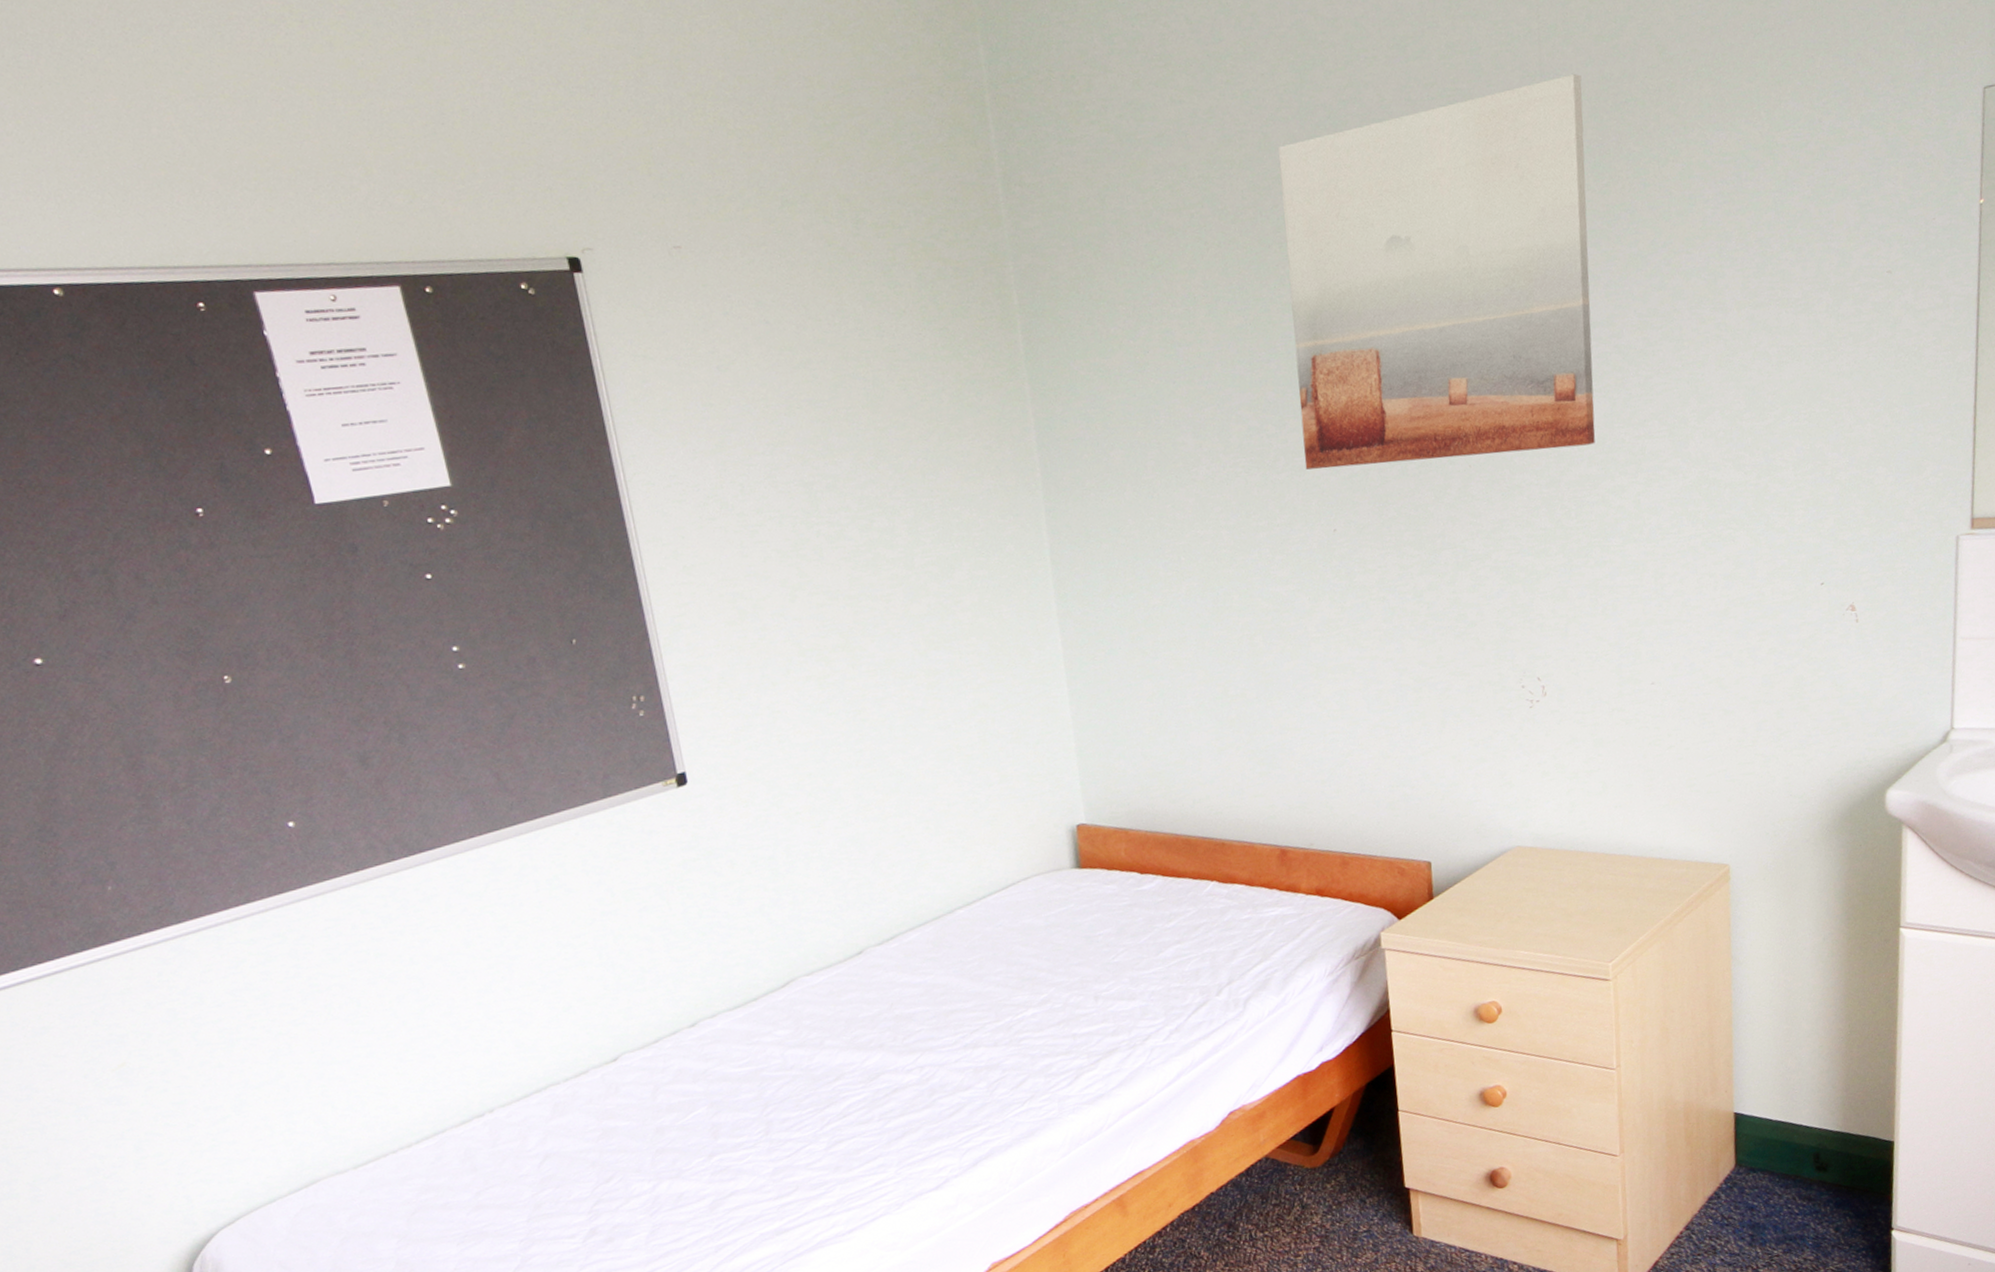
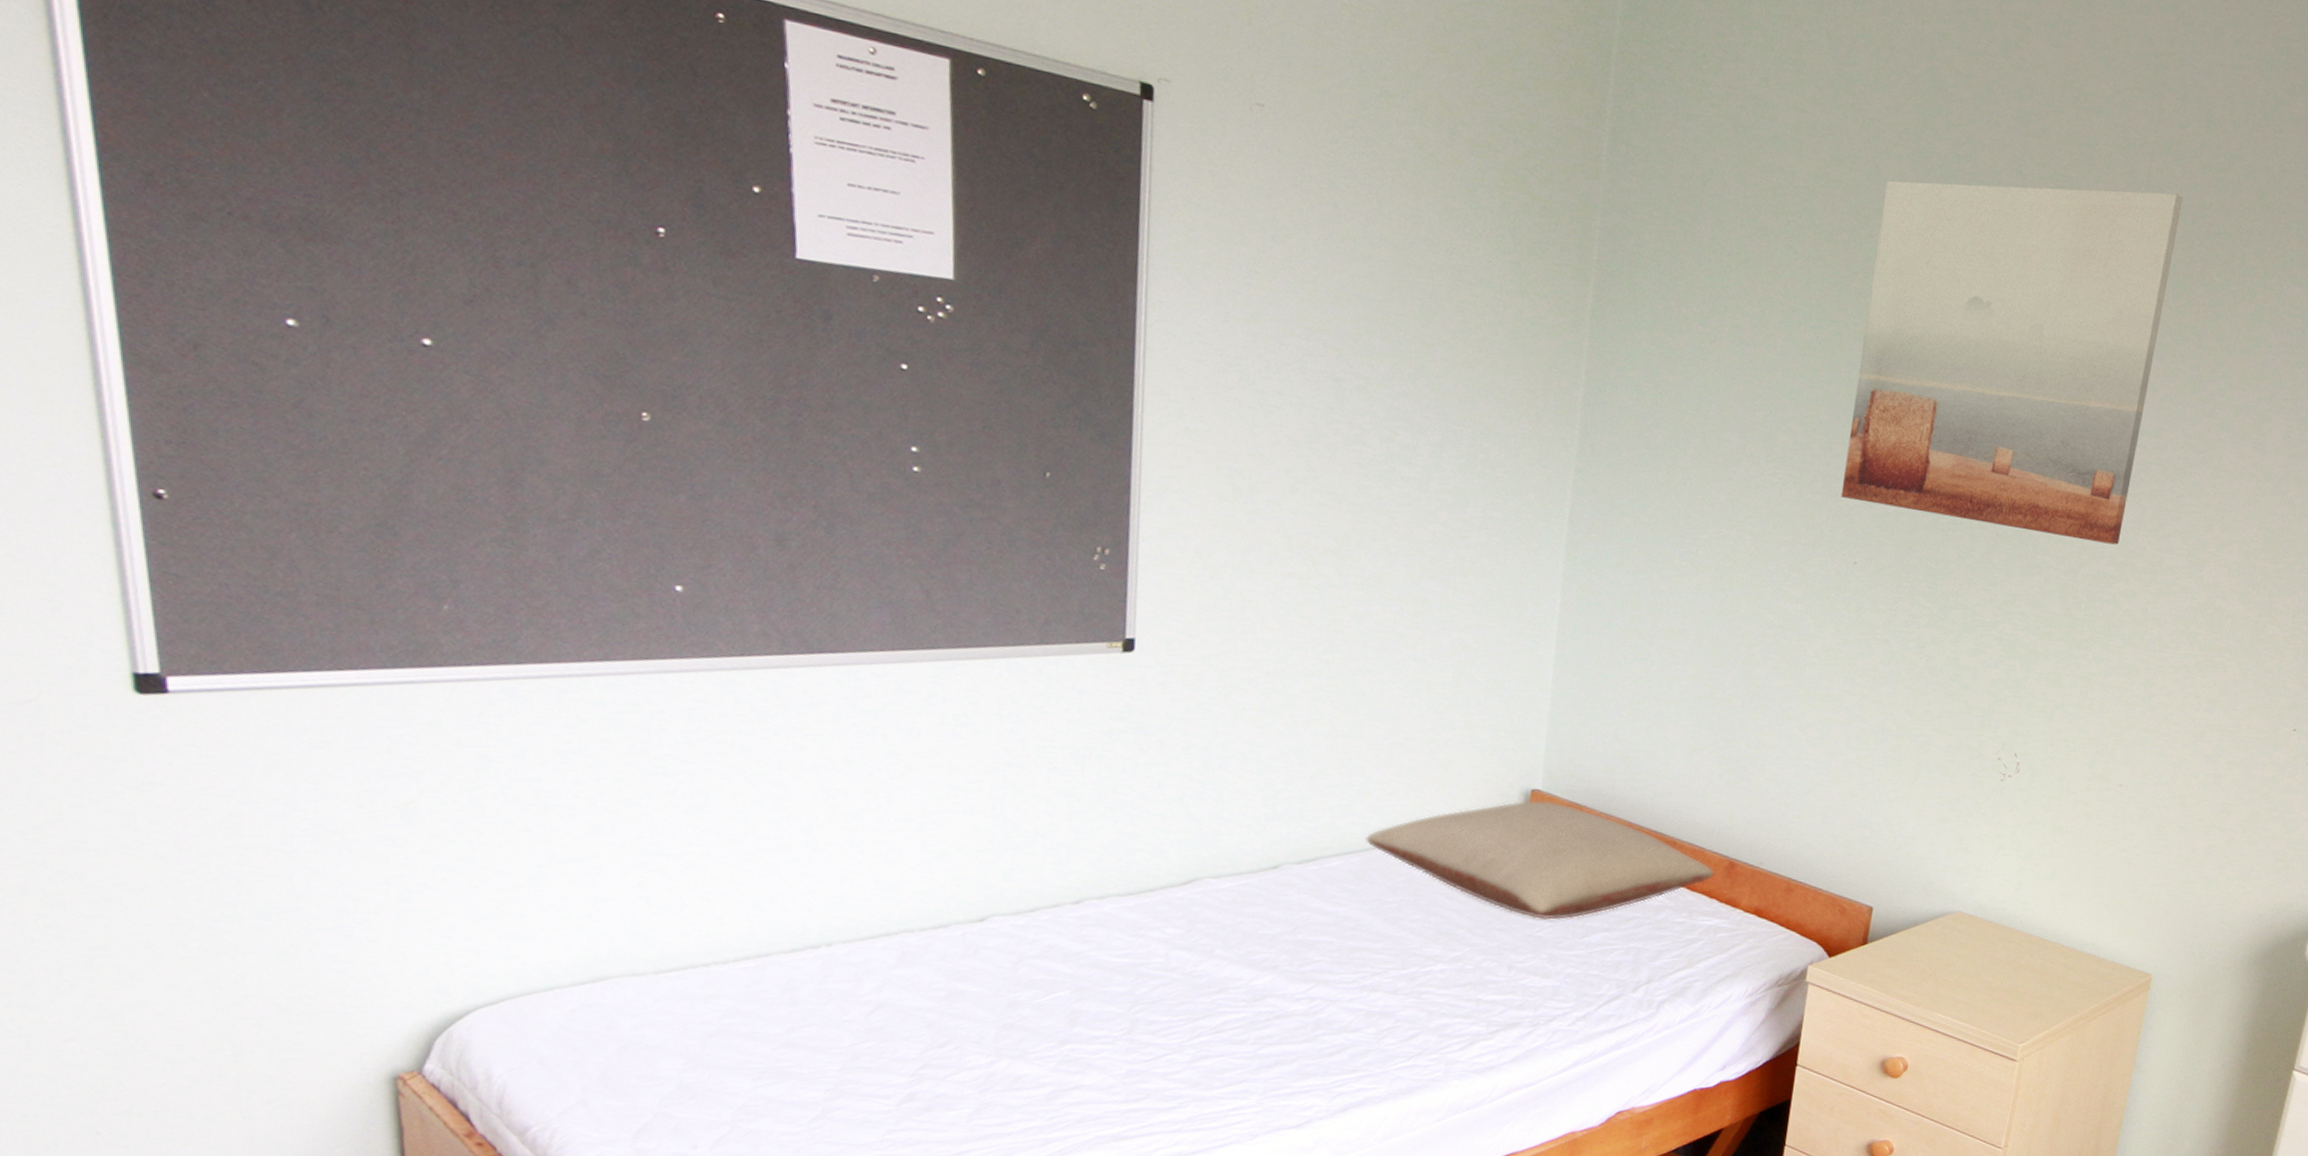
pillow: none [935,831,1269,947] -> present [1365,800,1715,921]

